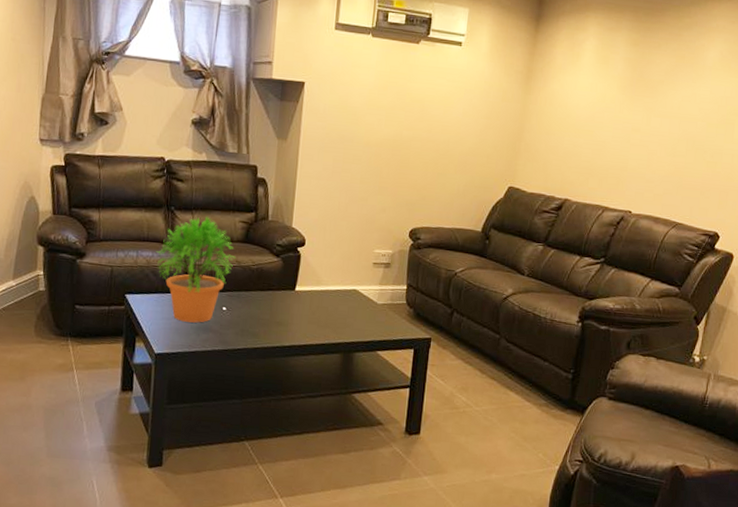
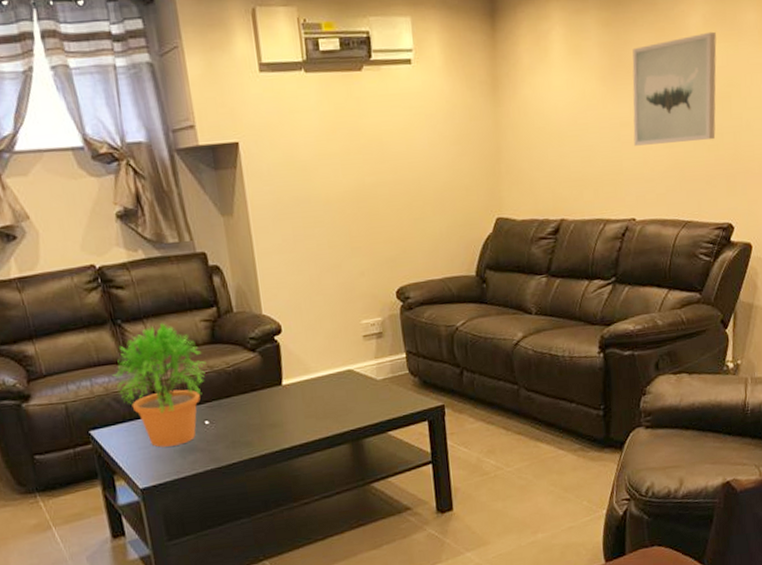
wall art: none [641,66,730,158] -> present [632,31,717,146]

